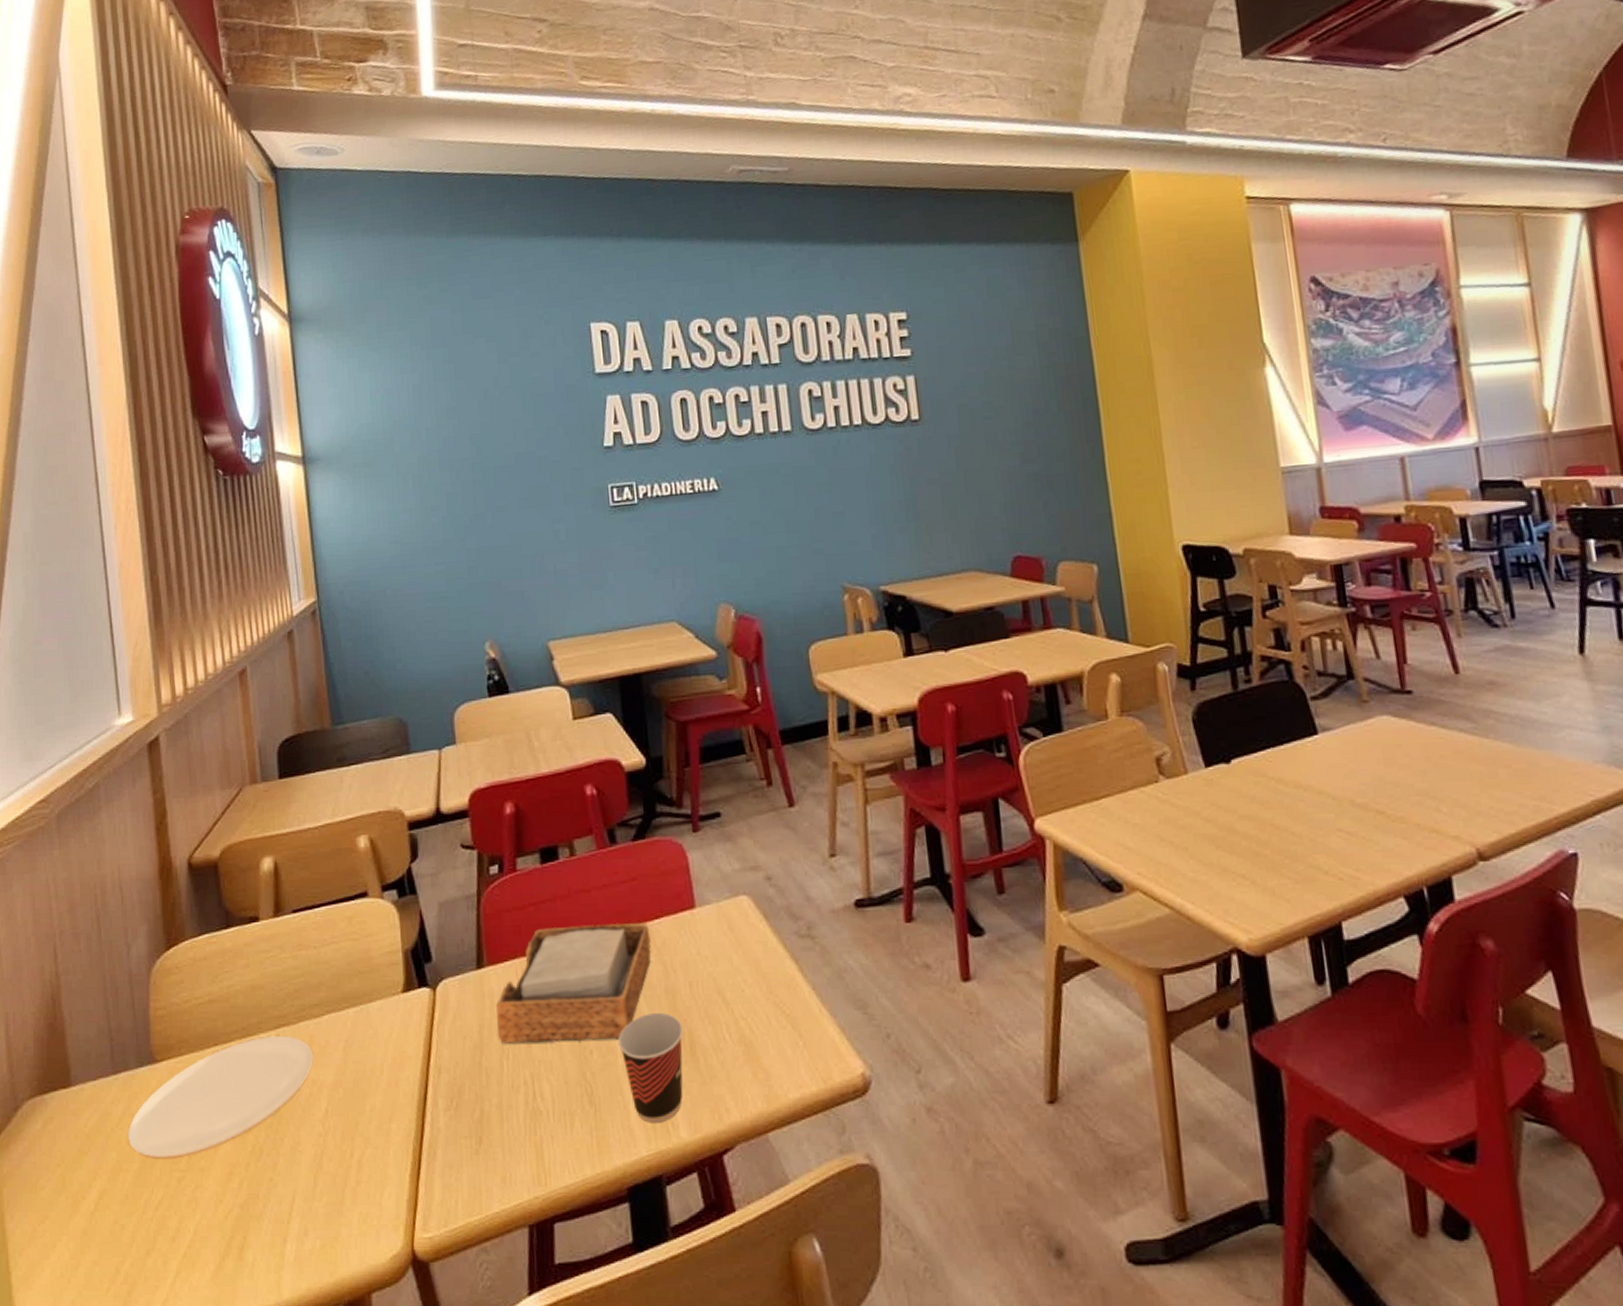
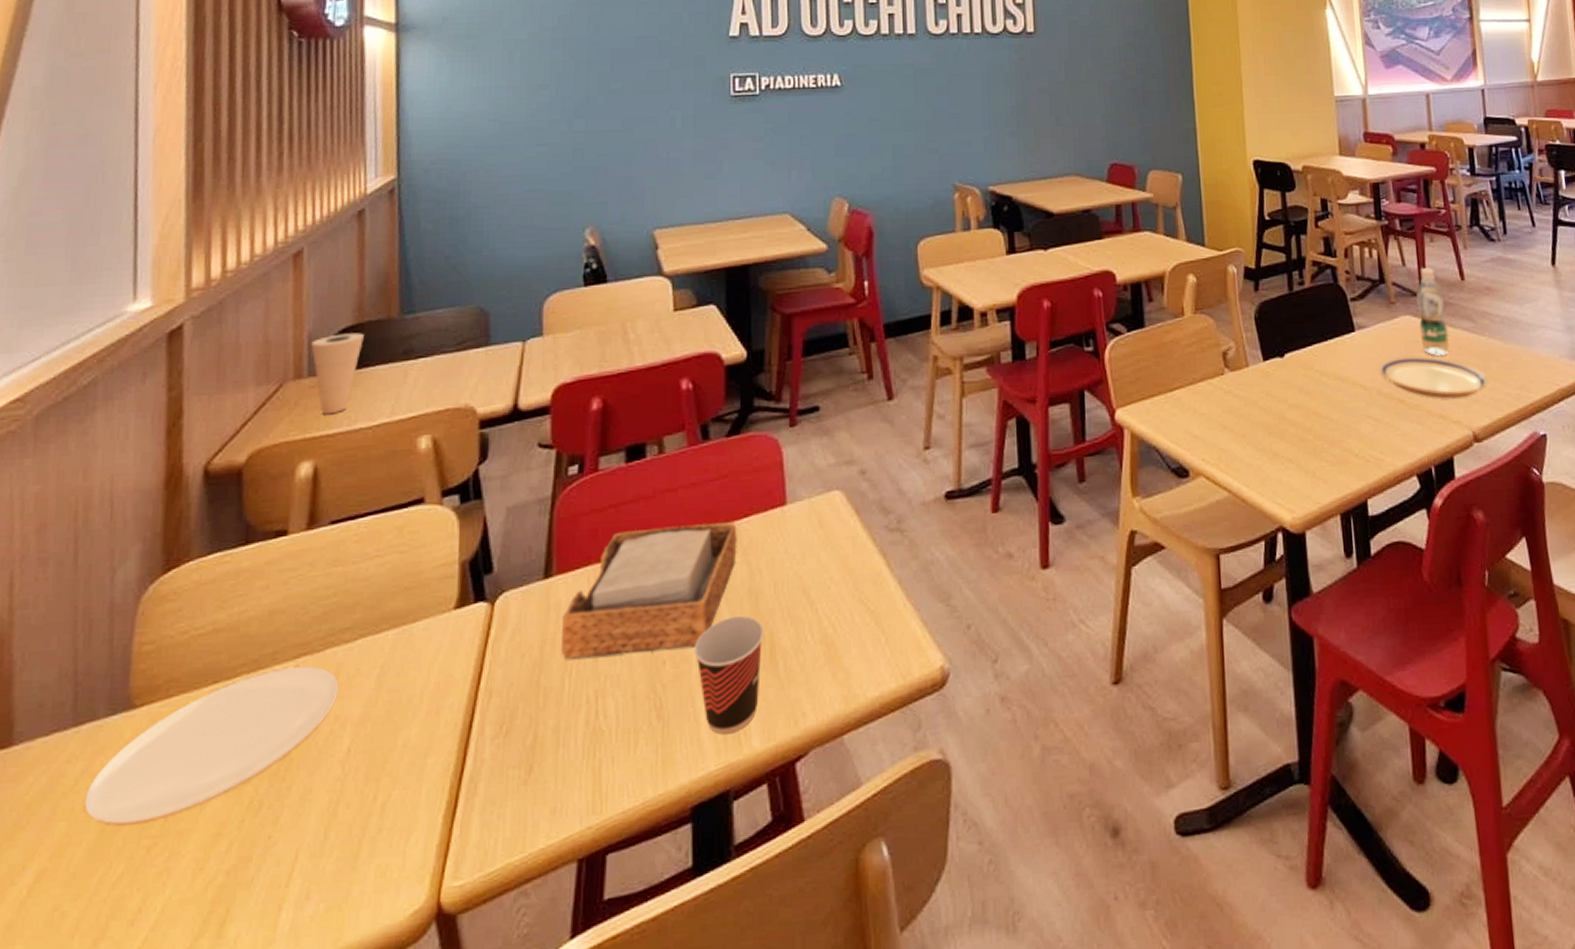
cup: none [261,742,304,816] -> present [311,332,364,415]
plate: none [1348,760,1496,811] -> present [1377,354,1489,399]
bottle: none [1394,659,1442,761] -> present [1415,266,1449,356]

